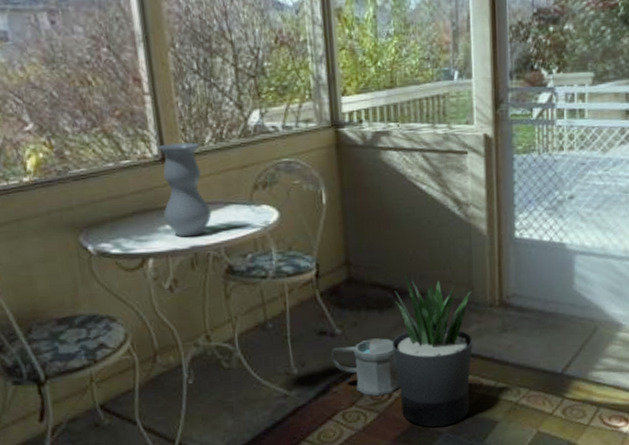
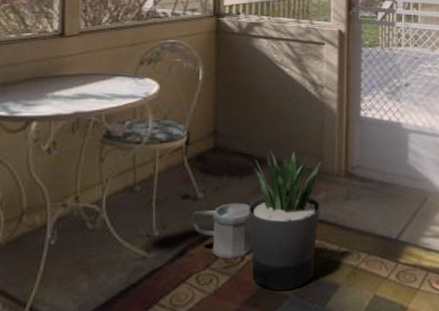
vase: present [157,142,212,238] -> none [53,21,99,104]

